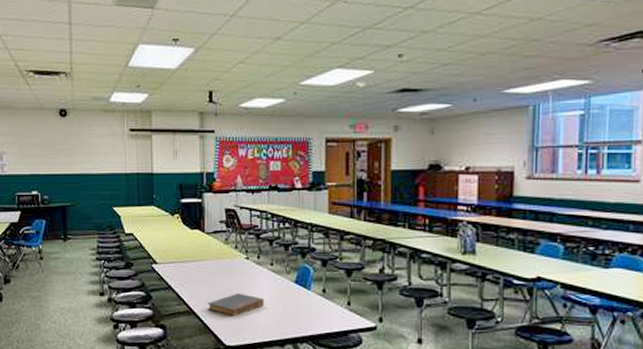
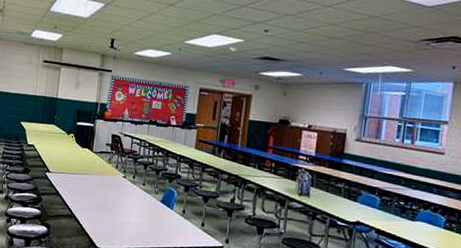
book: present [207,294,264,317] -> none [86,205,134,224]

